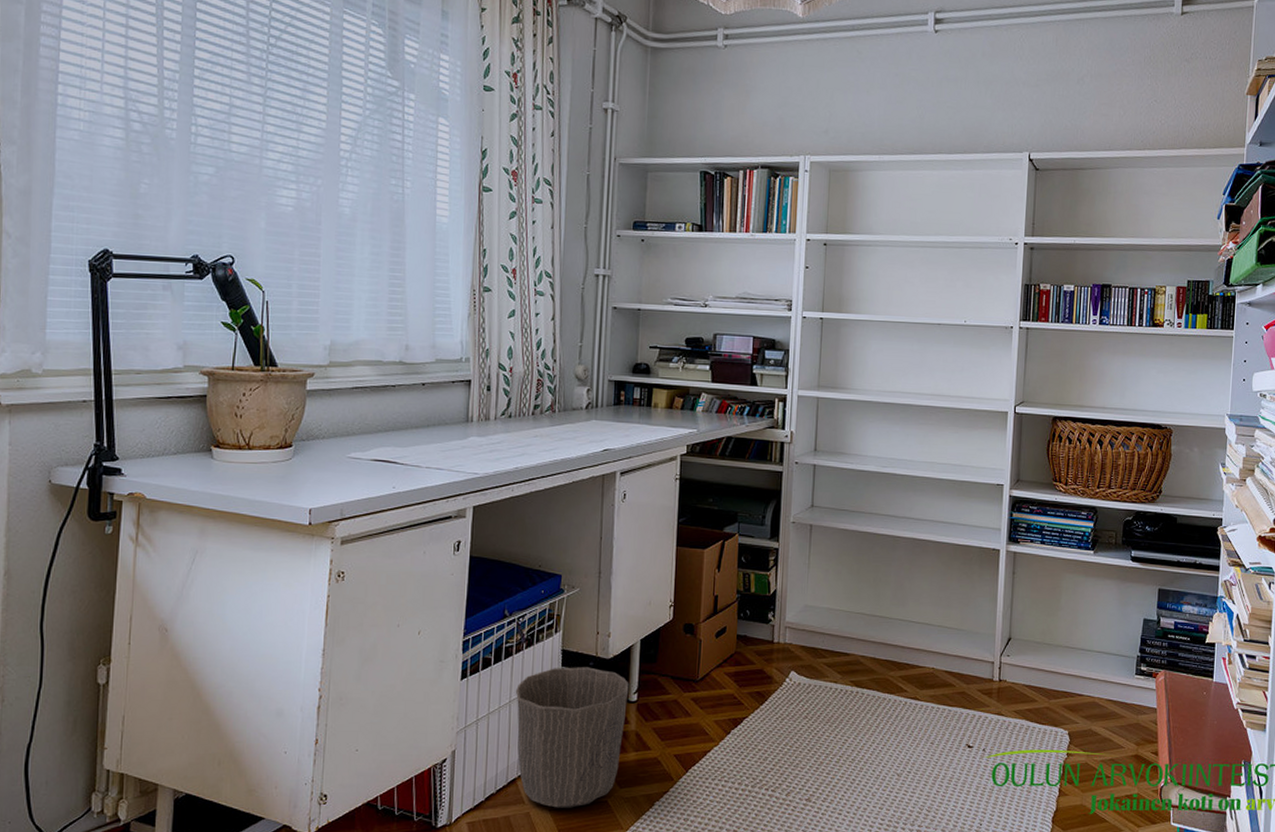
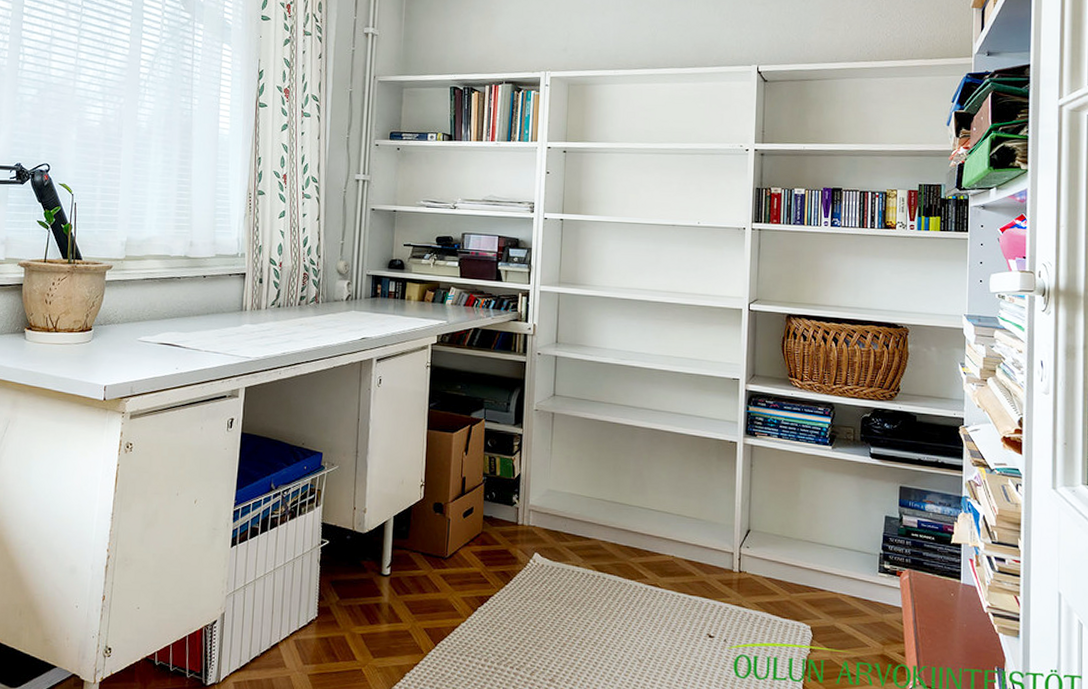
waste basket: present [516,667,629,808] -> none [280,539,383,674]

